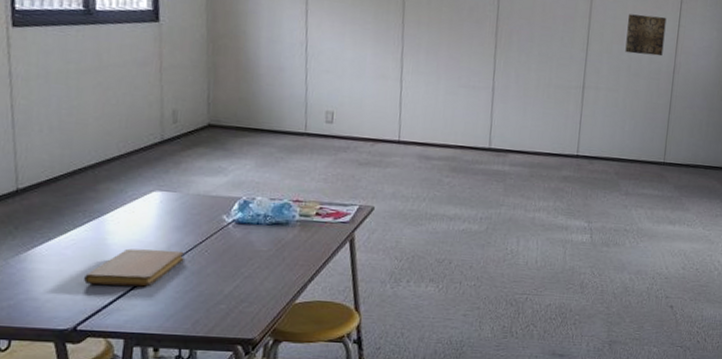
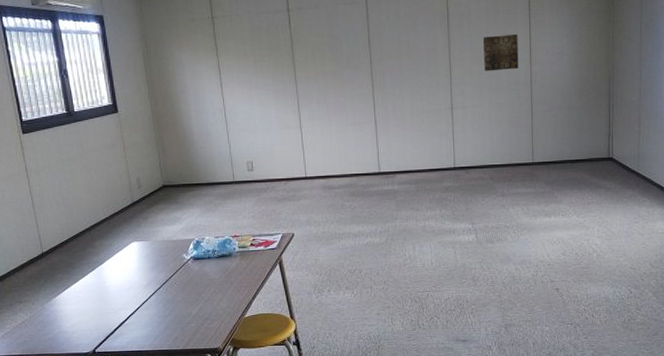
notebook: present [84,248,185,287] -> none [95,285,161,318]

